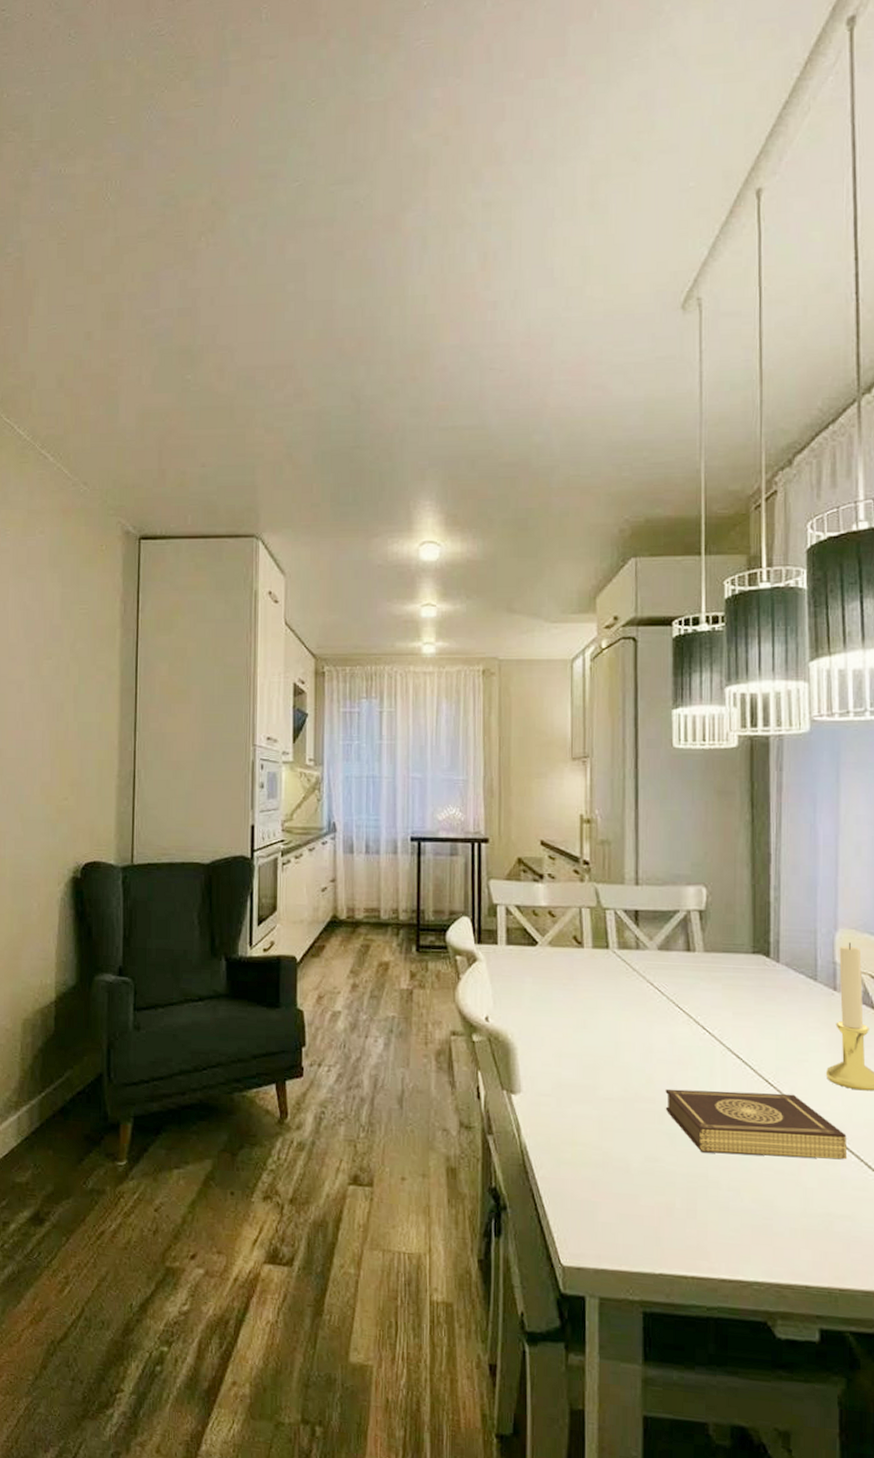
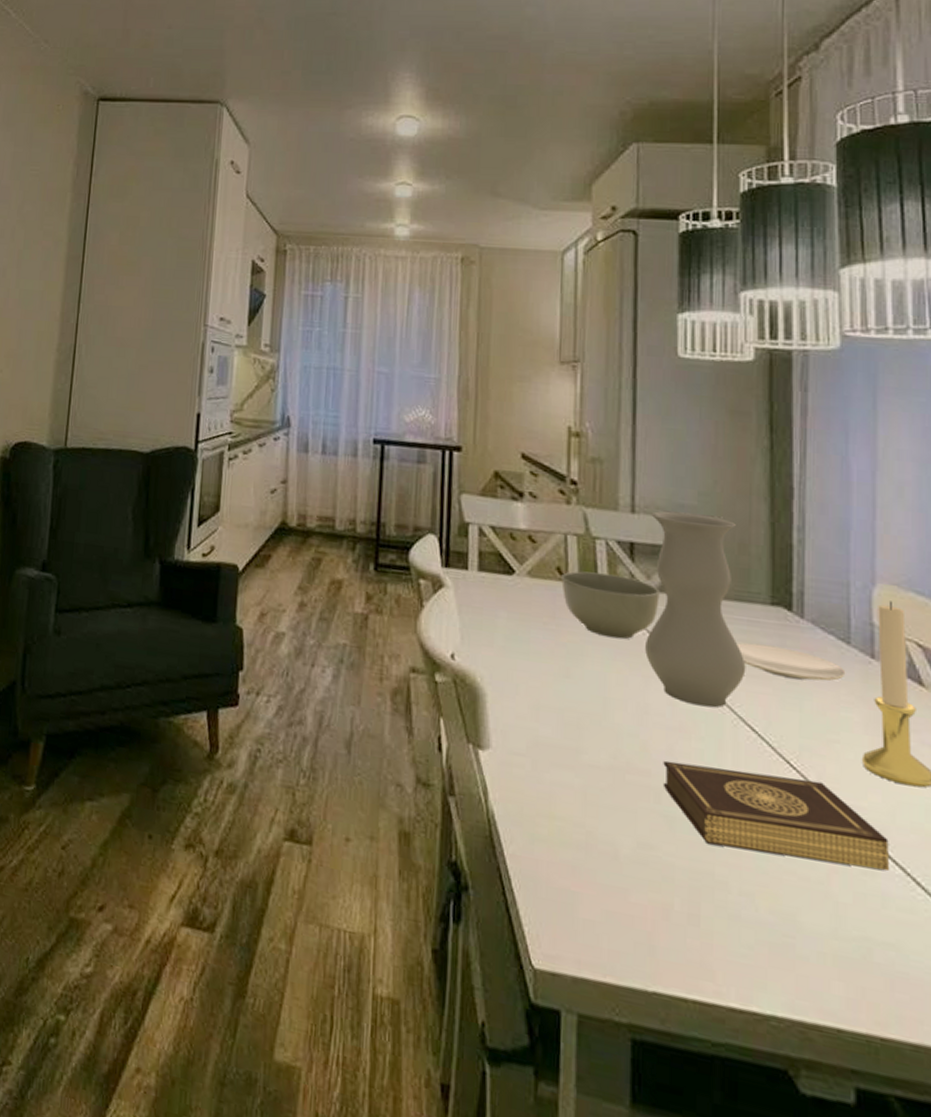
bowl: none [578,938,660,992] -> present [561,571,660,639]
vase: none [649,881,732,1042] -> present [645,511,746,708]
plate: none [724,986,813,1013] -> present [736,642,846,681]

